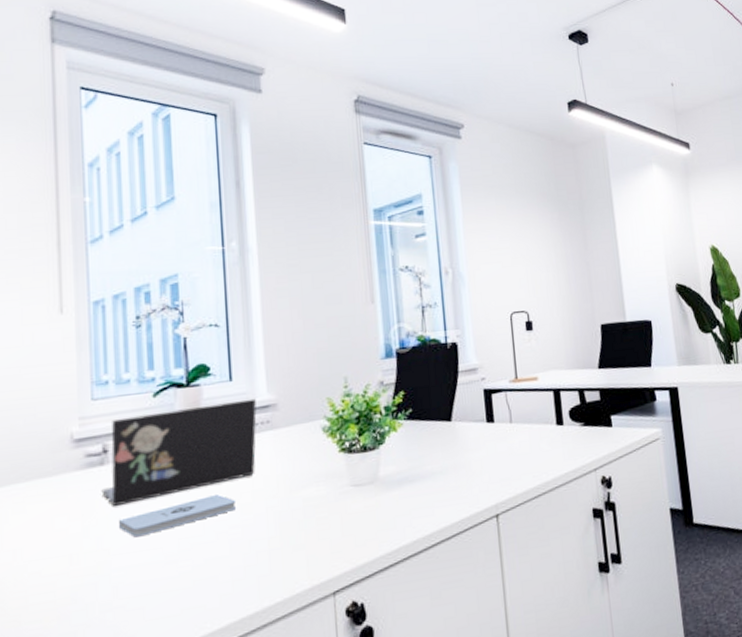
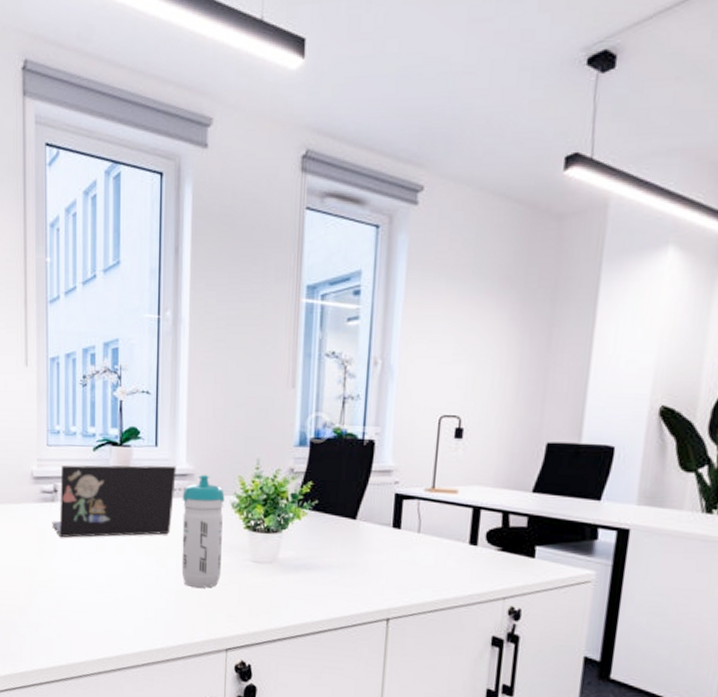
notepad: present [119,494,237,538] -> none [64,544,153,566]
water bottle: none [265,401,319,530] -> present [181,474,225,588]

